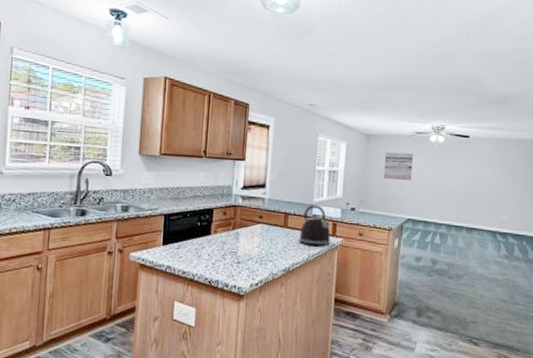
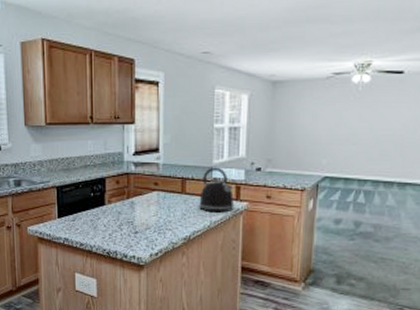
wall art: present [383,151,413,181] -> none [293,99,331,133]

